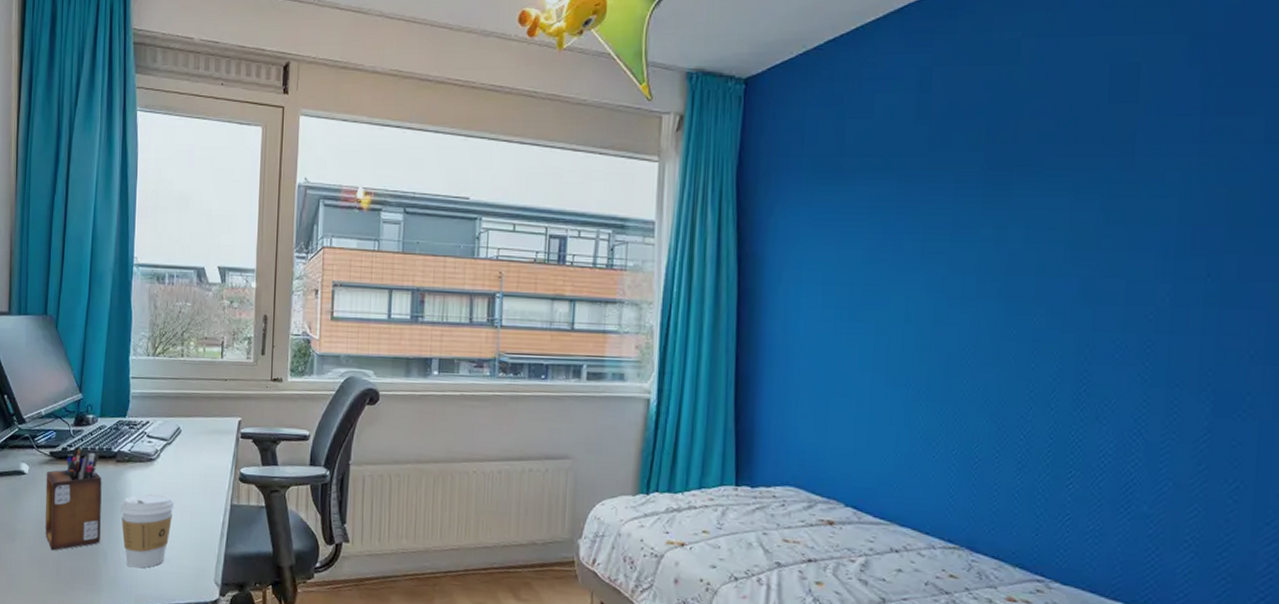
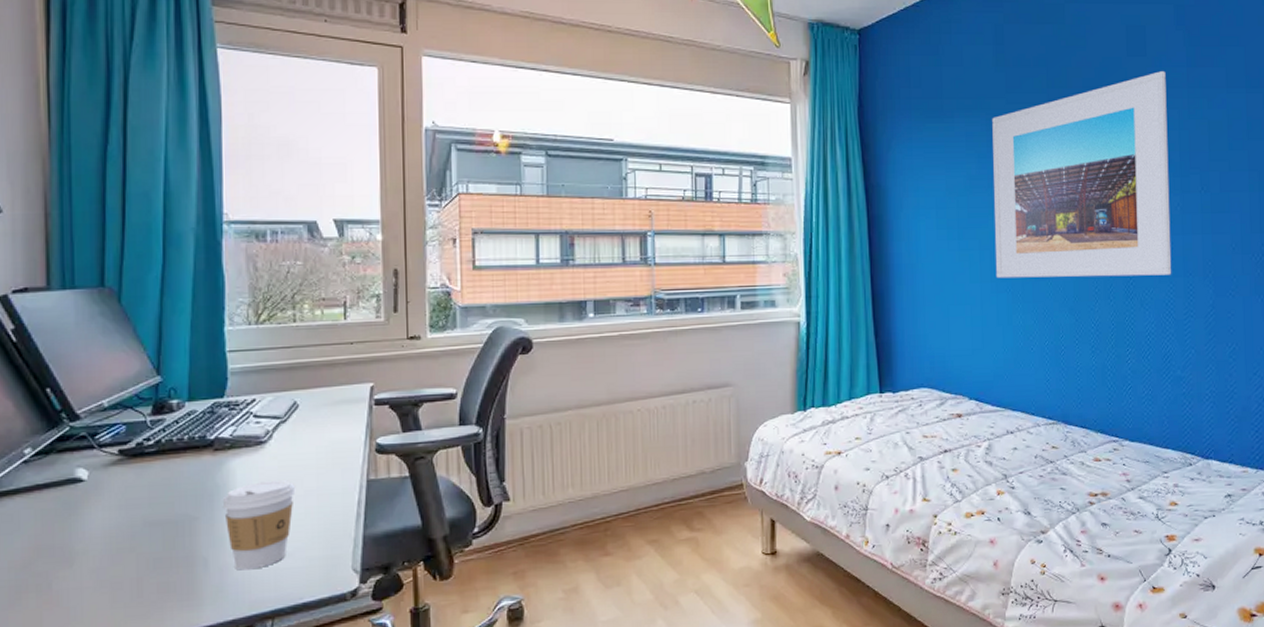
desk organizer: present [45,446,102,551] -> none [114,438,197,569]
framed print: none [893,122,1167,384] -> present [992,71,1172,279]

